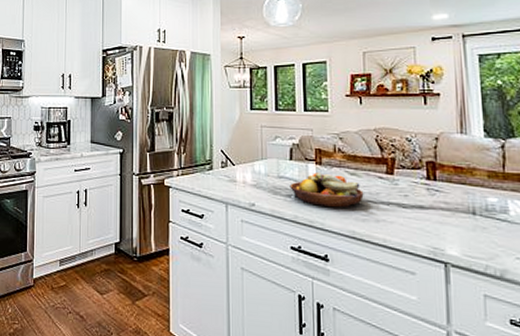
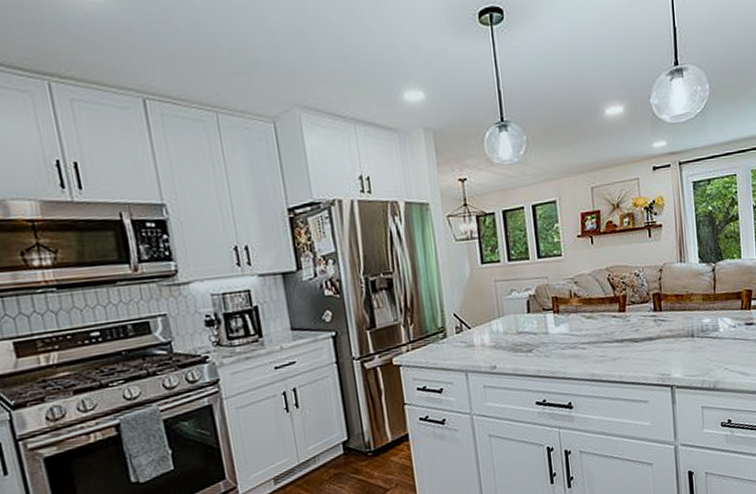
fruit bowl: present [290,173,364,208] -> none [529,320,601,356]

